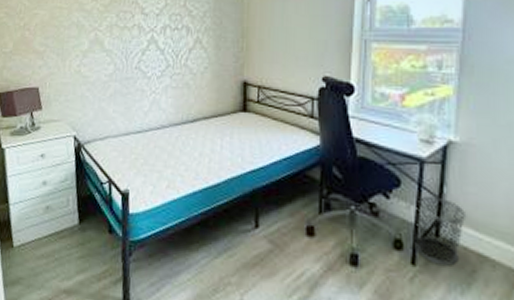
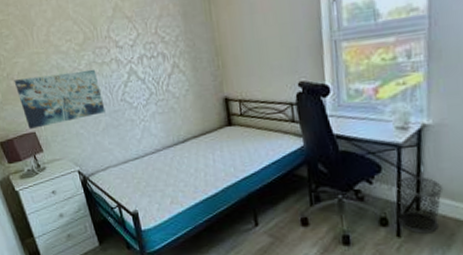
wall art: none [29,31,117,84] -> present [14,69,106,129]

